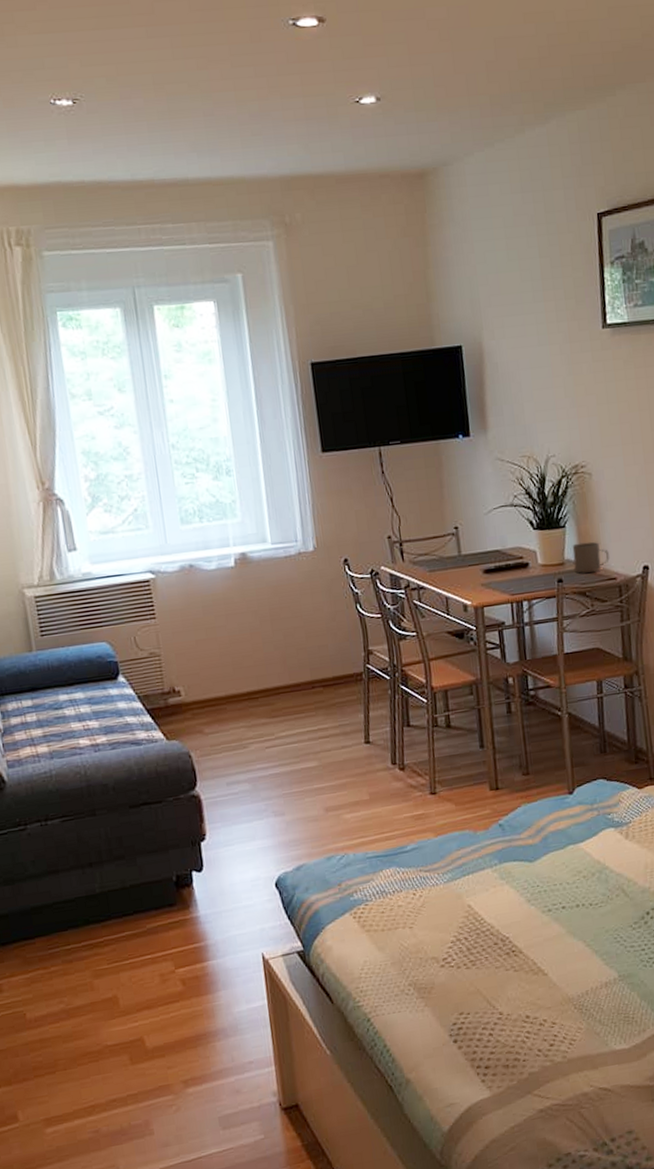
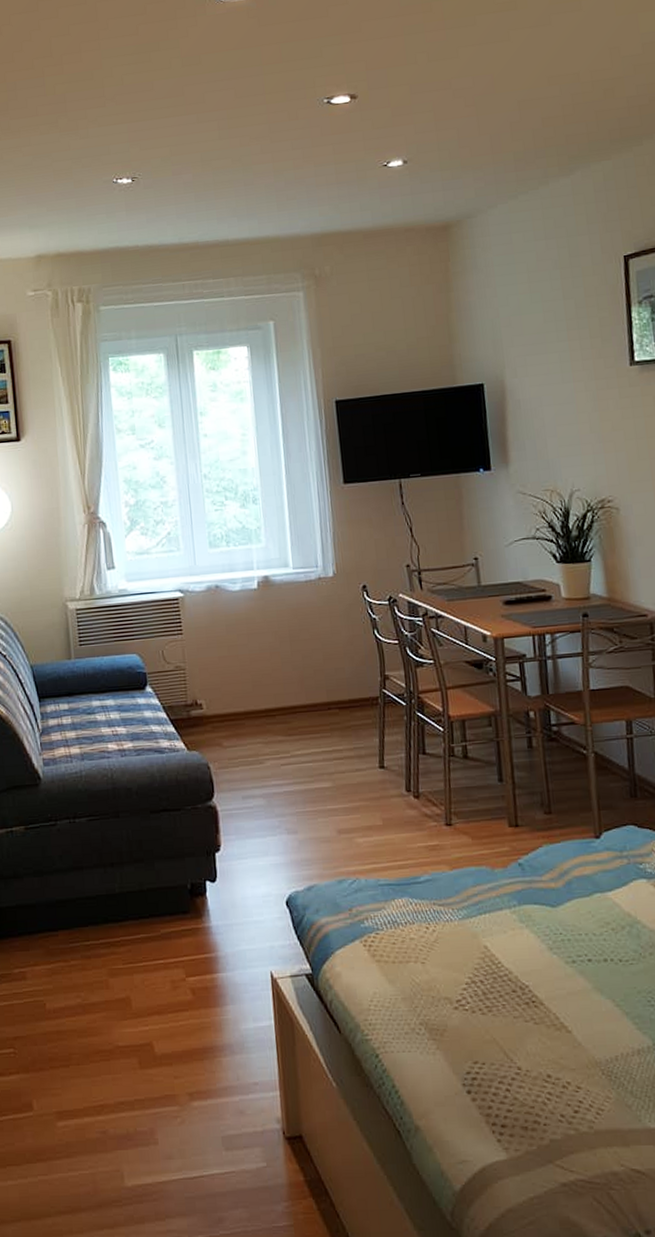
mug: present [572,541,610,574] -> none [598,577,639,609]

